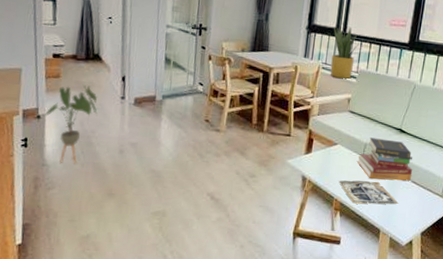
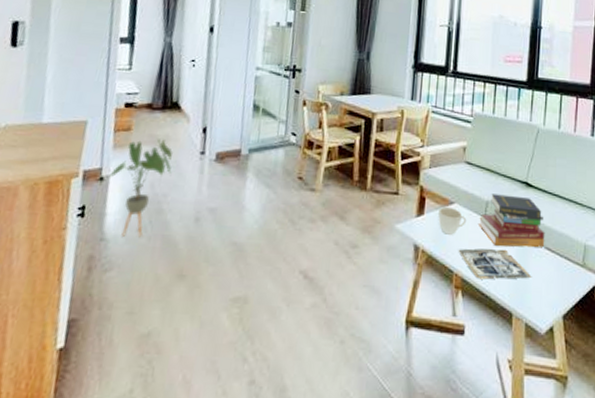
cup: none [323,146,347,169] -> present [438,206,467,235]
planter: present [330,26,360,79] -> none [441,64,473,125]

